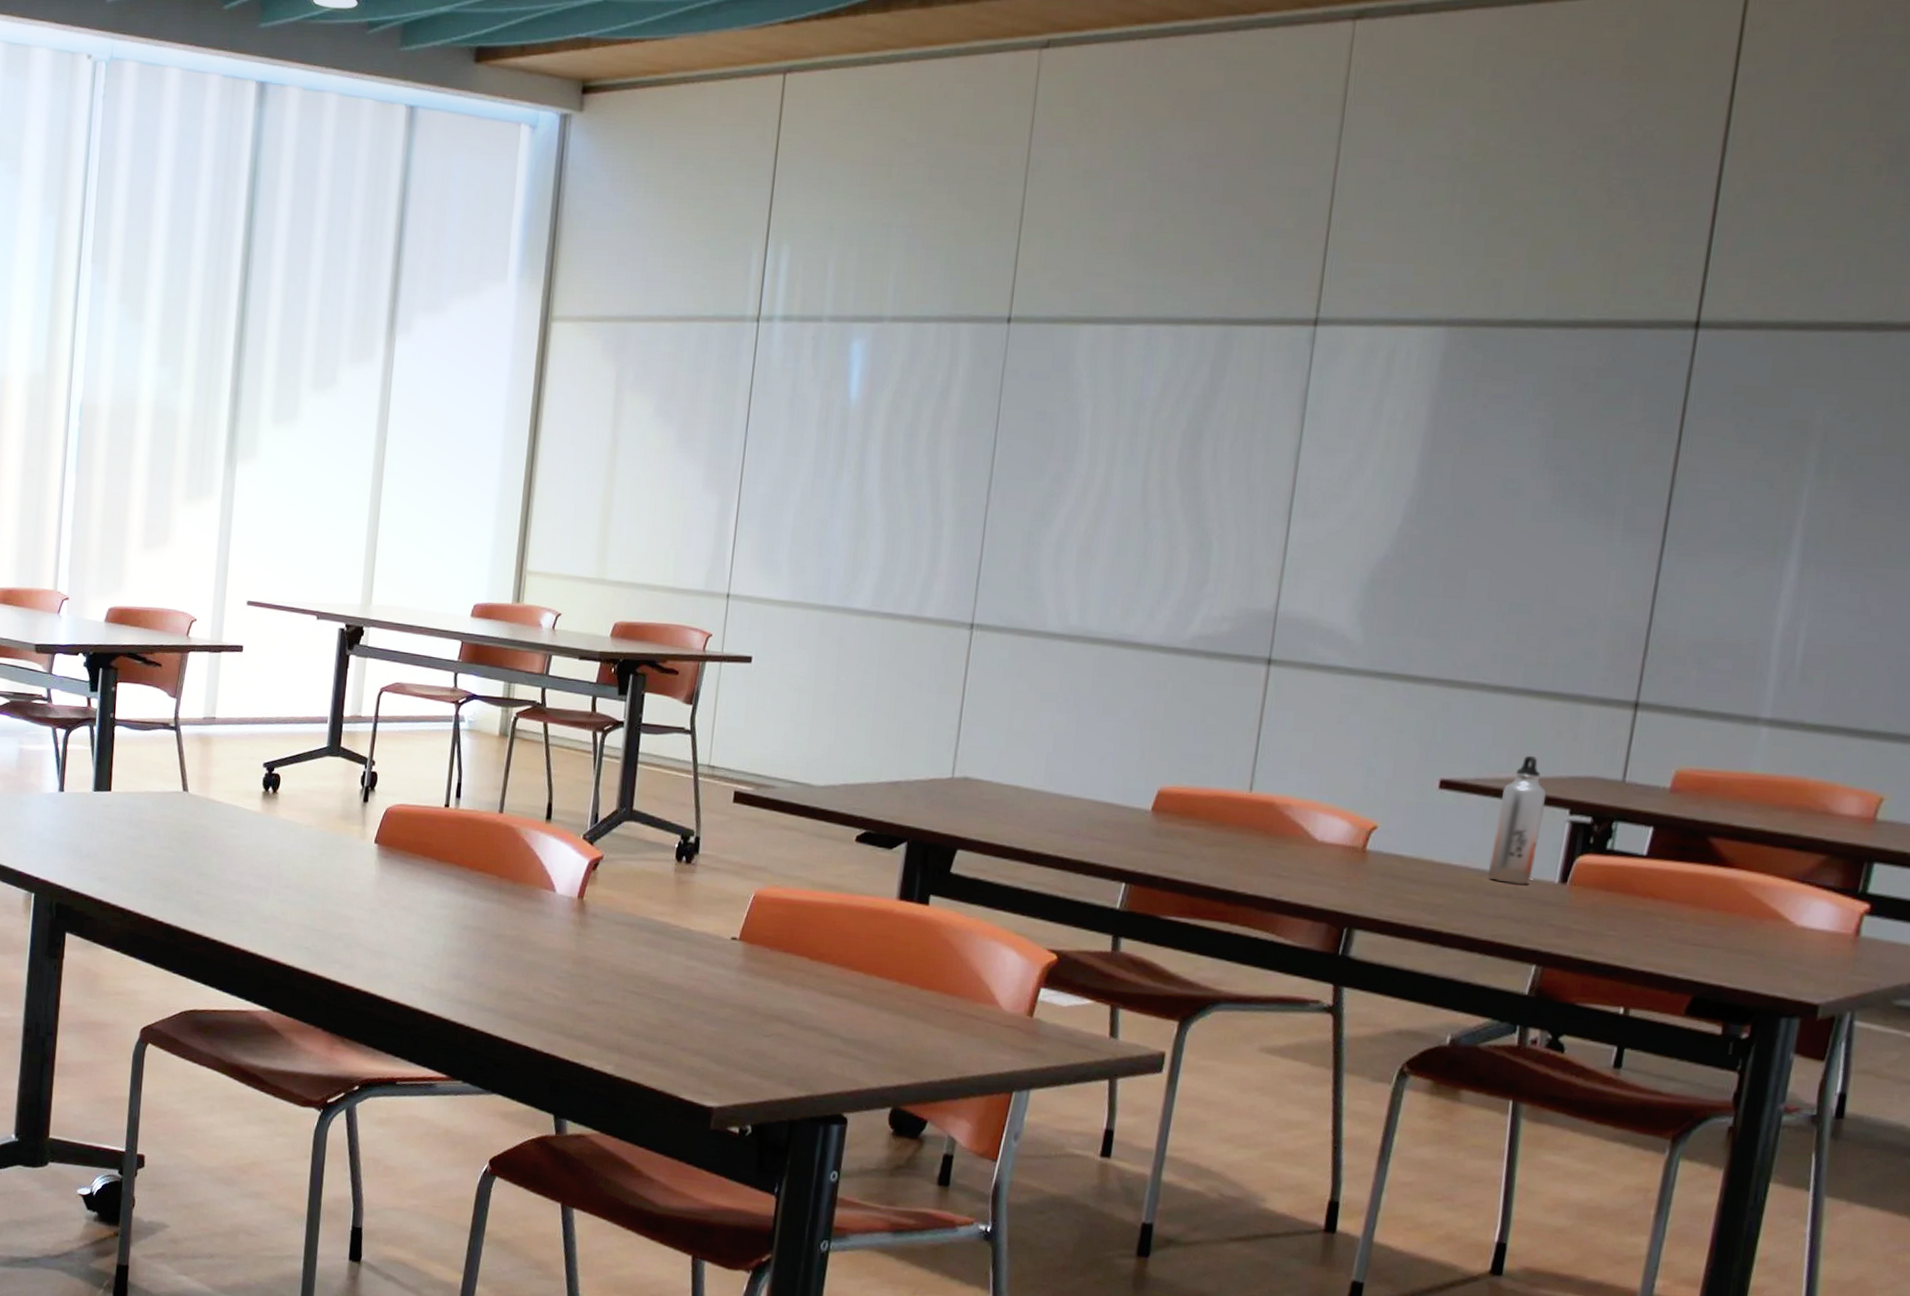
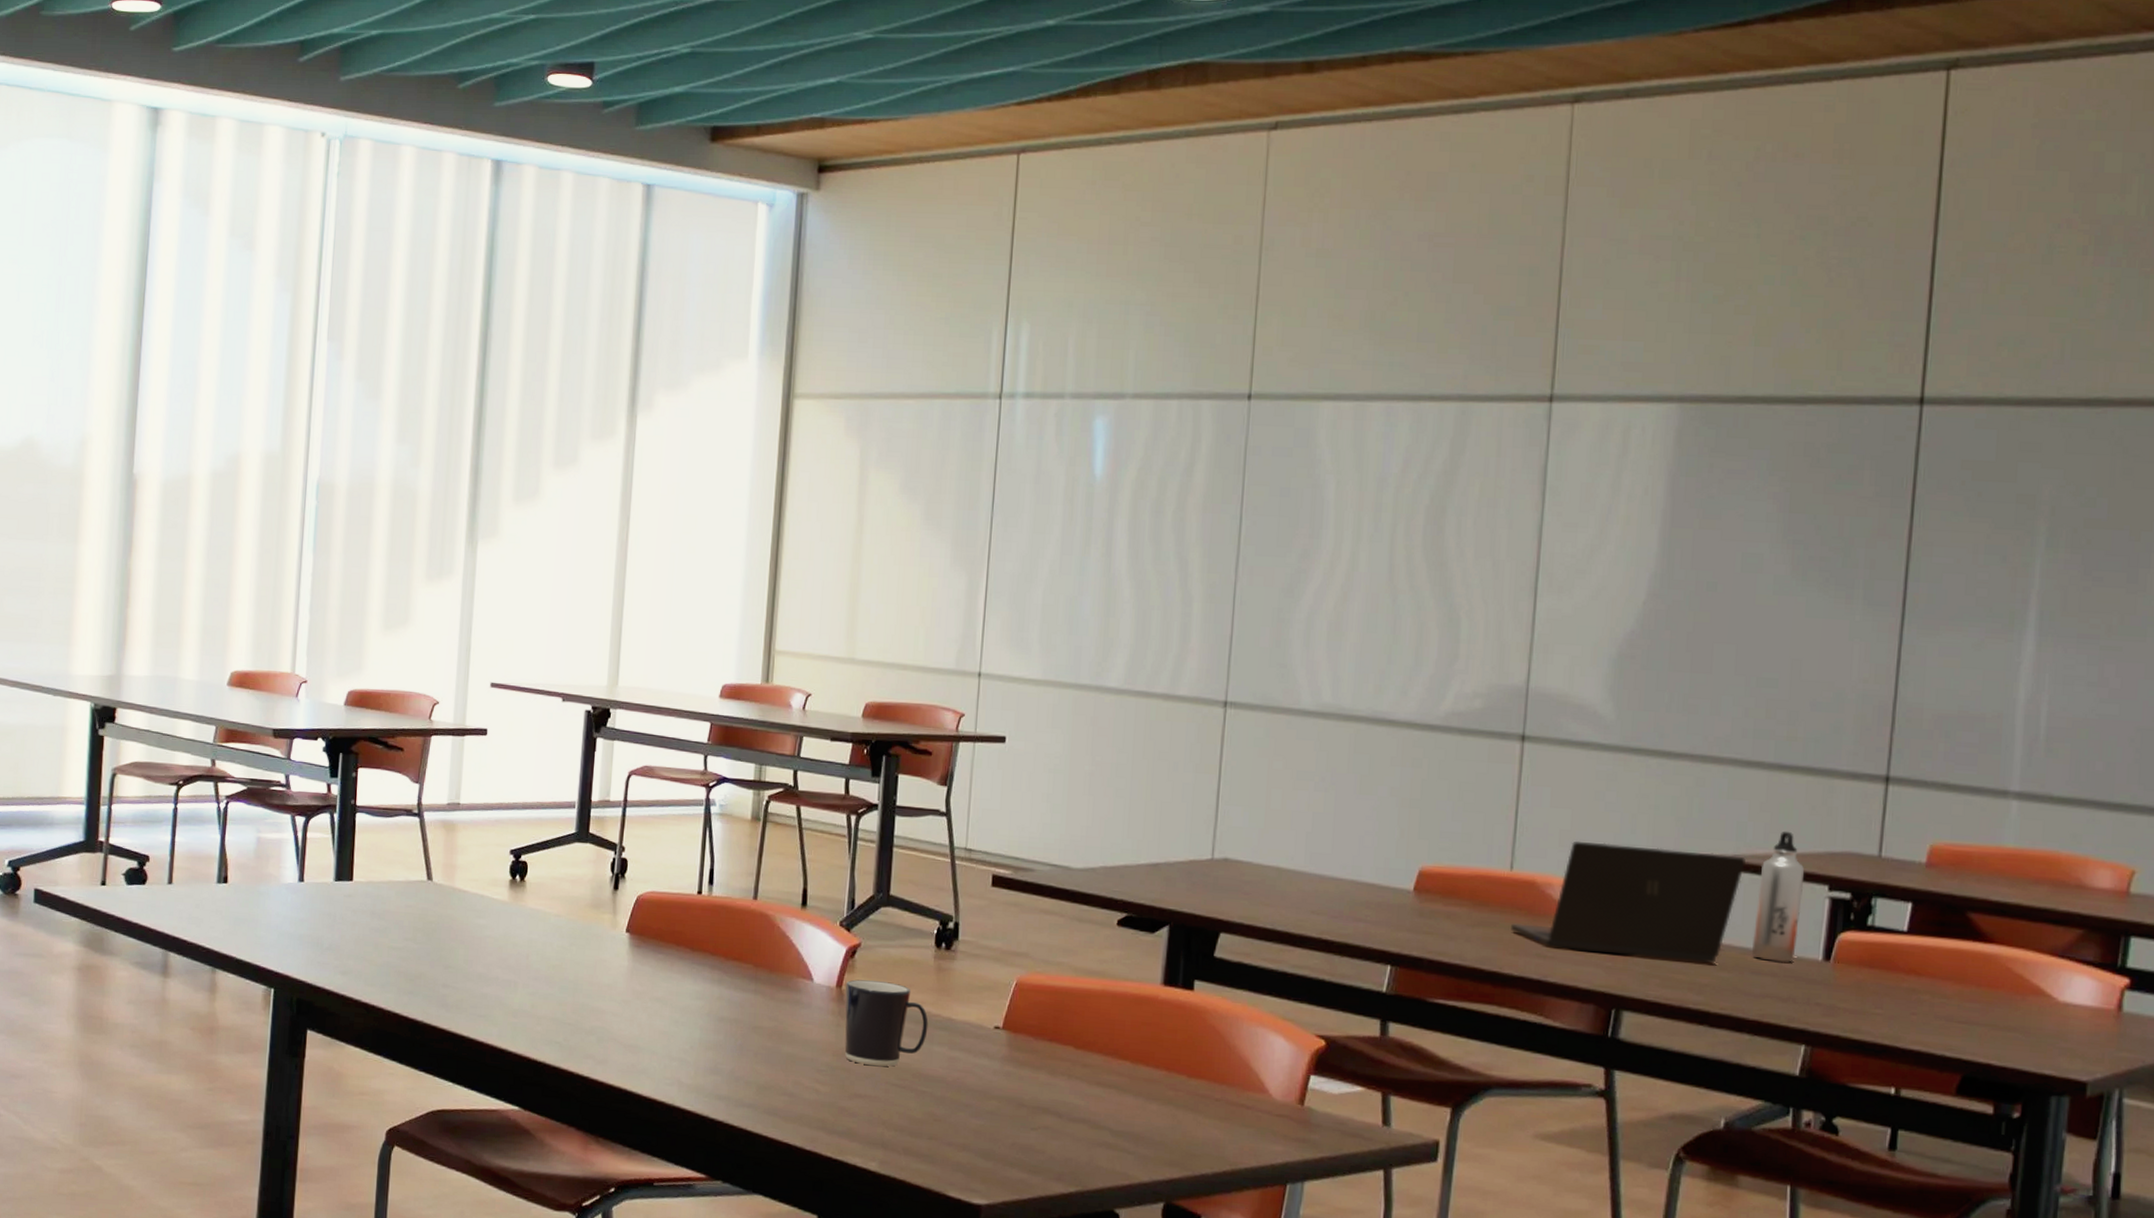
mug: none [584,891,667,975] -> present [844,979,929,1067]
laptop: none [1247,763,1487,884] -> present [1511,840,1745,963]

